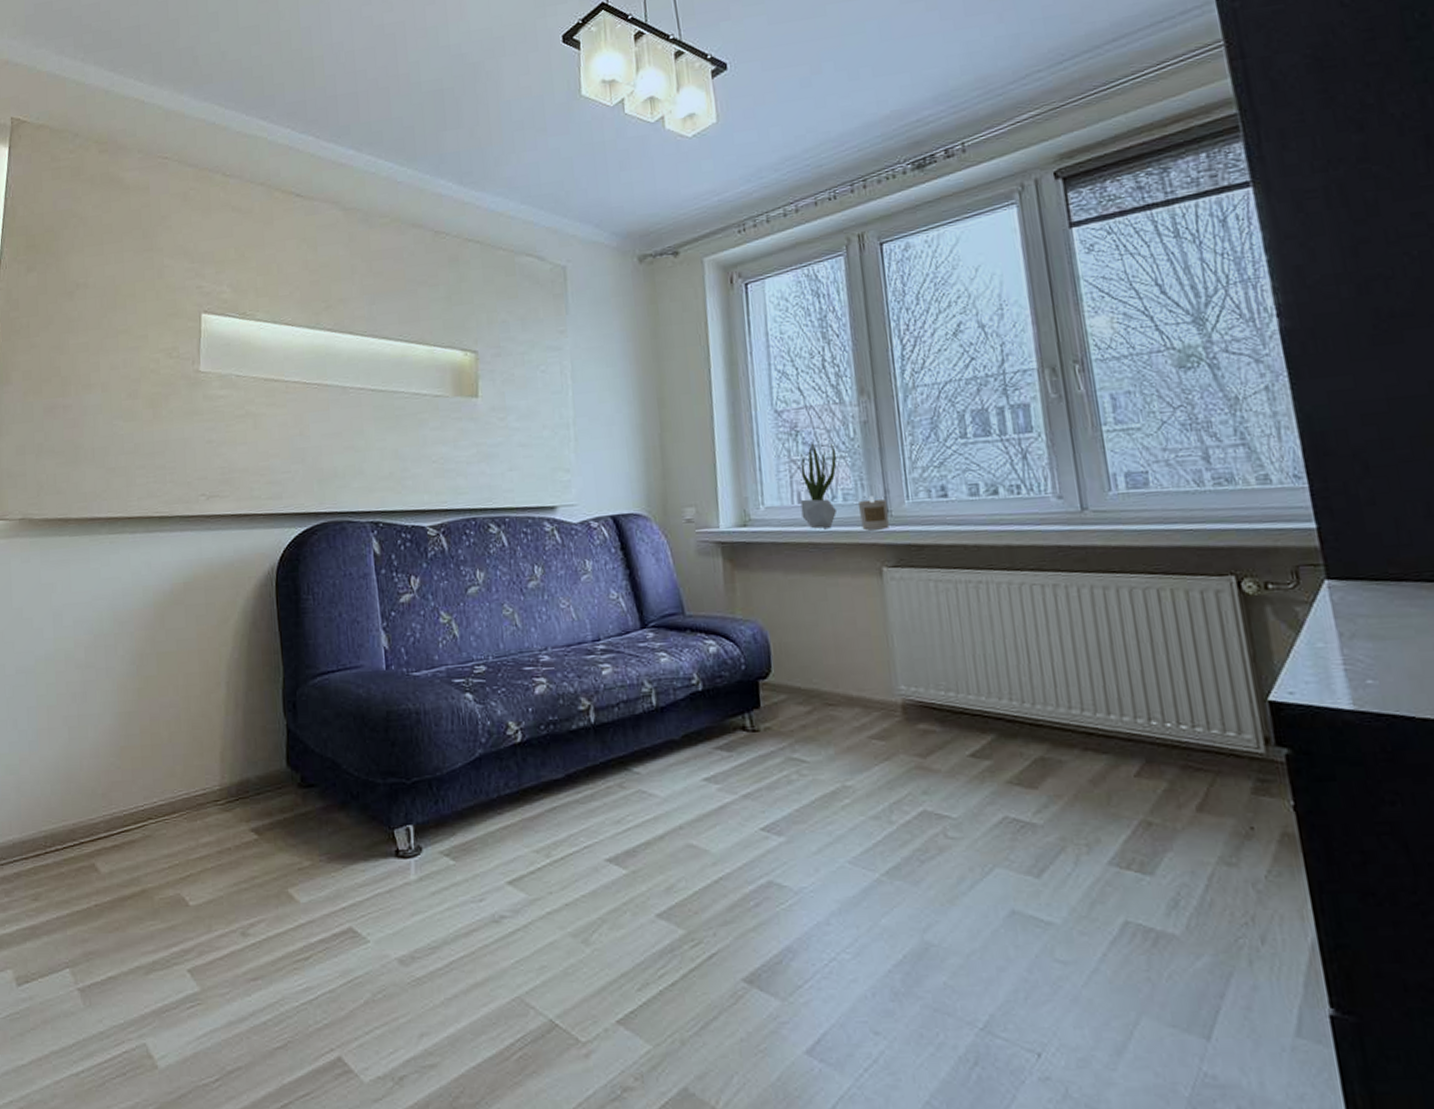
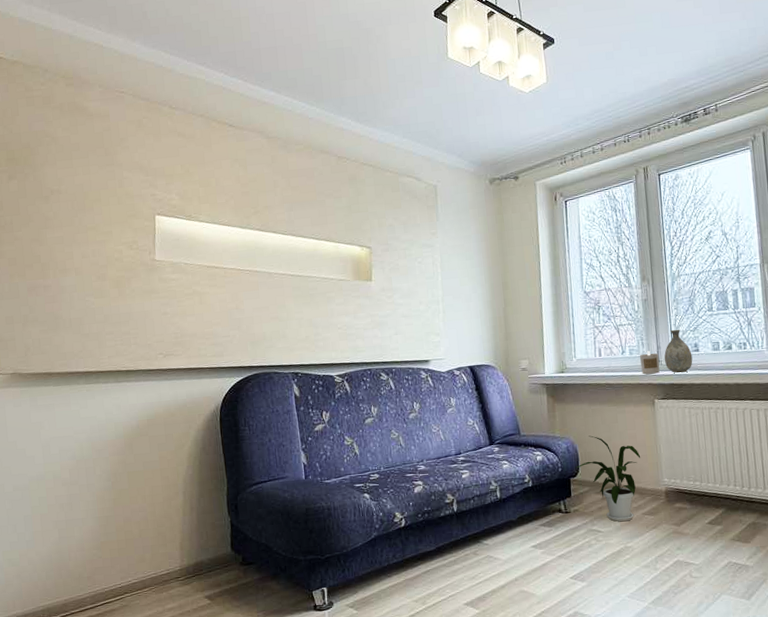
house plant: none [765,618,864,748] -> present [575,435,641,522]
potted plant: present [799,441,838,529] -> none [600,313,626,374]
vase: none [894,464,939,530] -> present [664,329,693,374]

